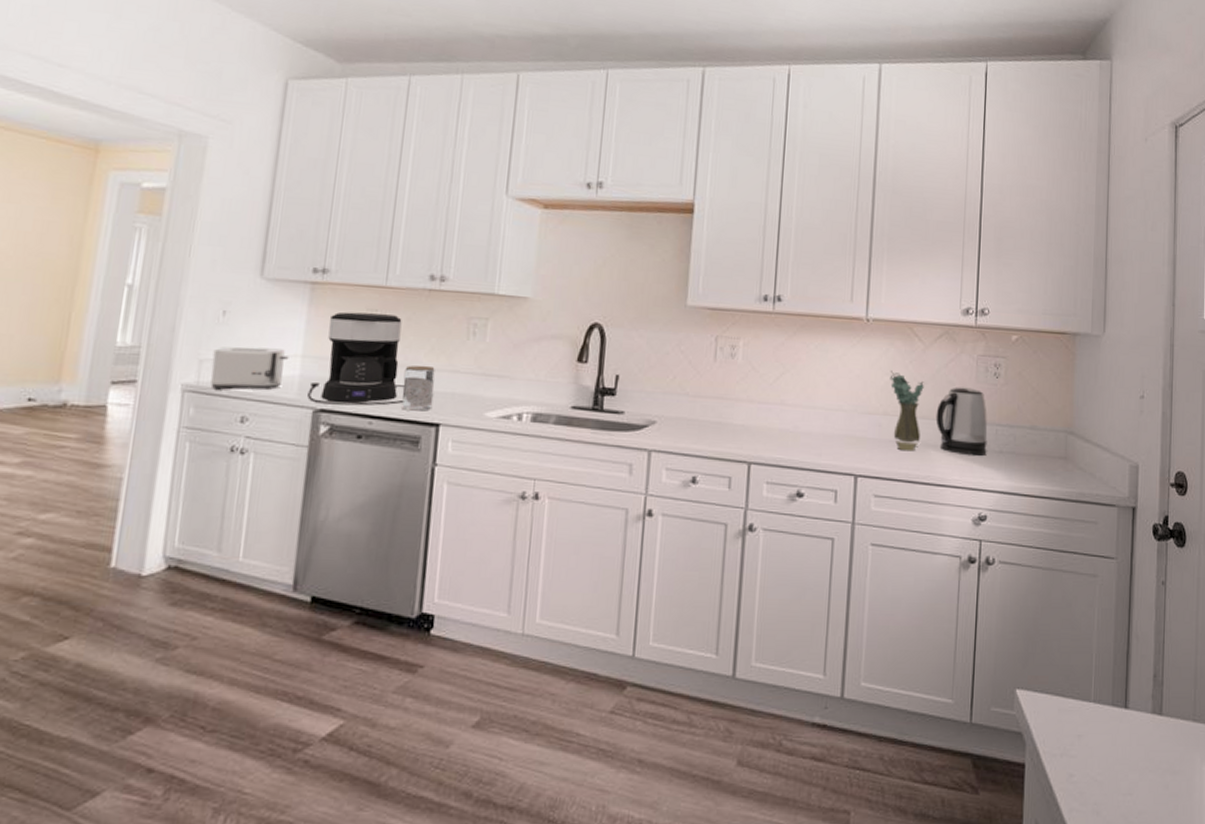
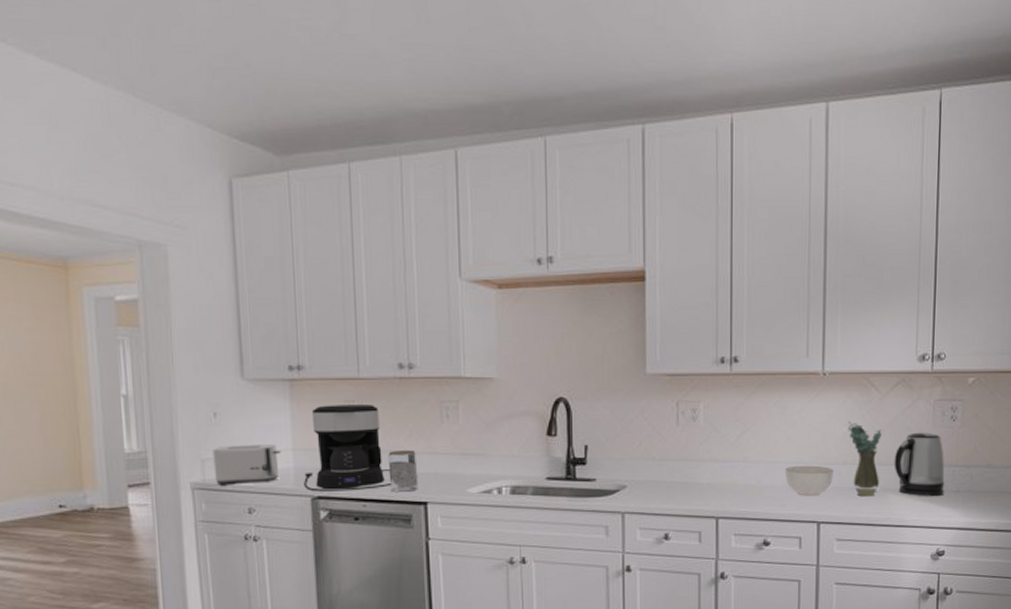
bowl: none [823,412,874,447] -> present [784,465,833,496]

